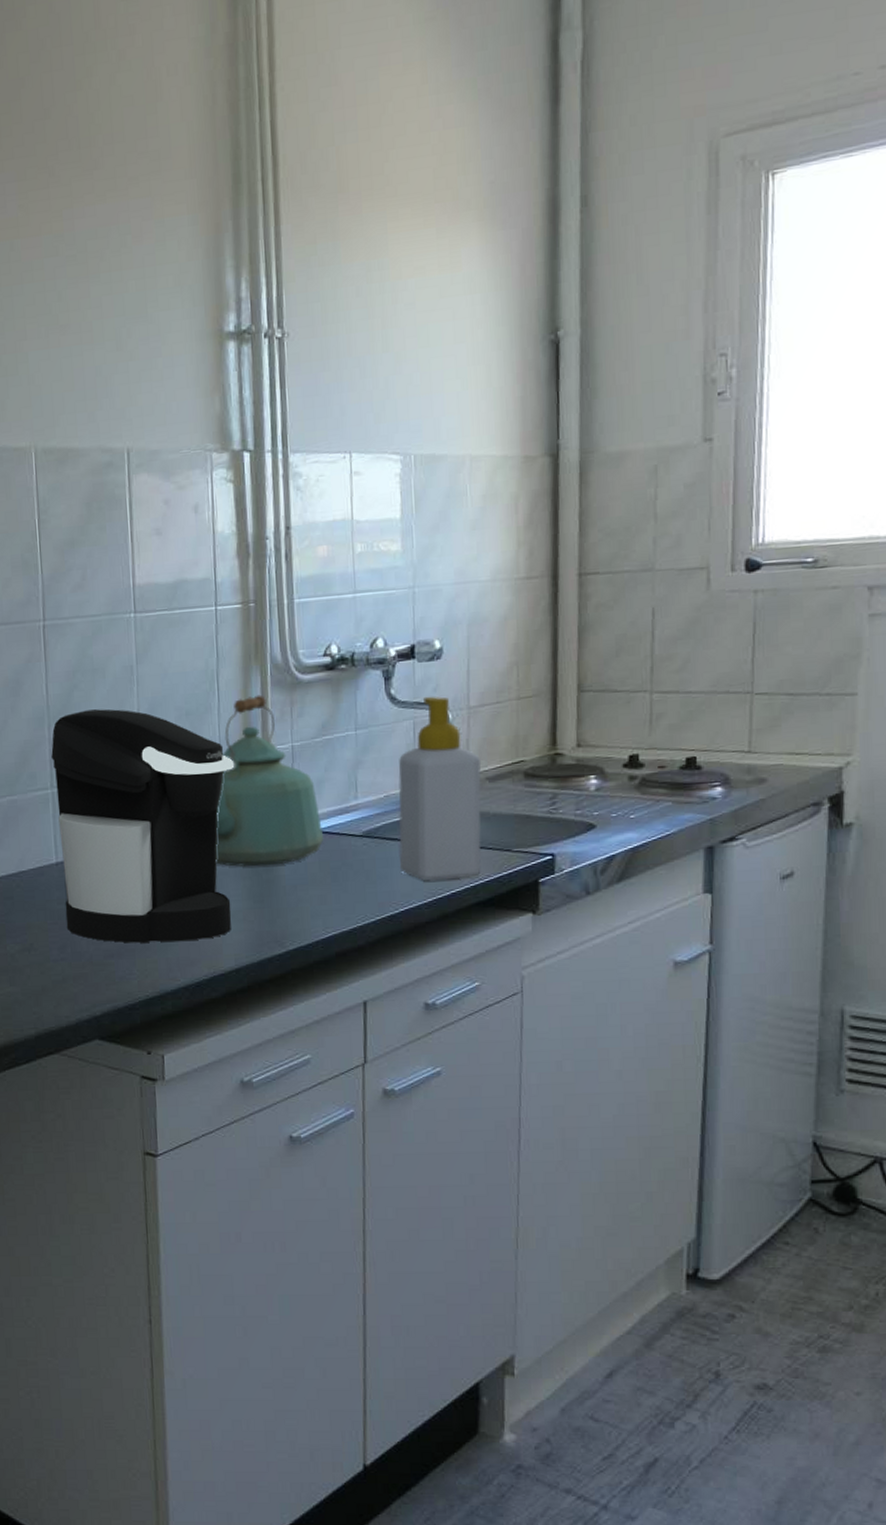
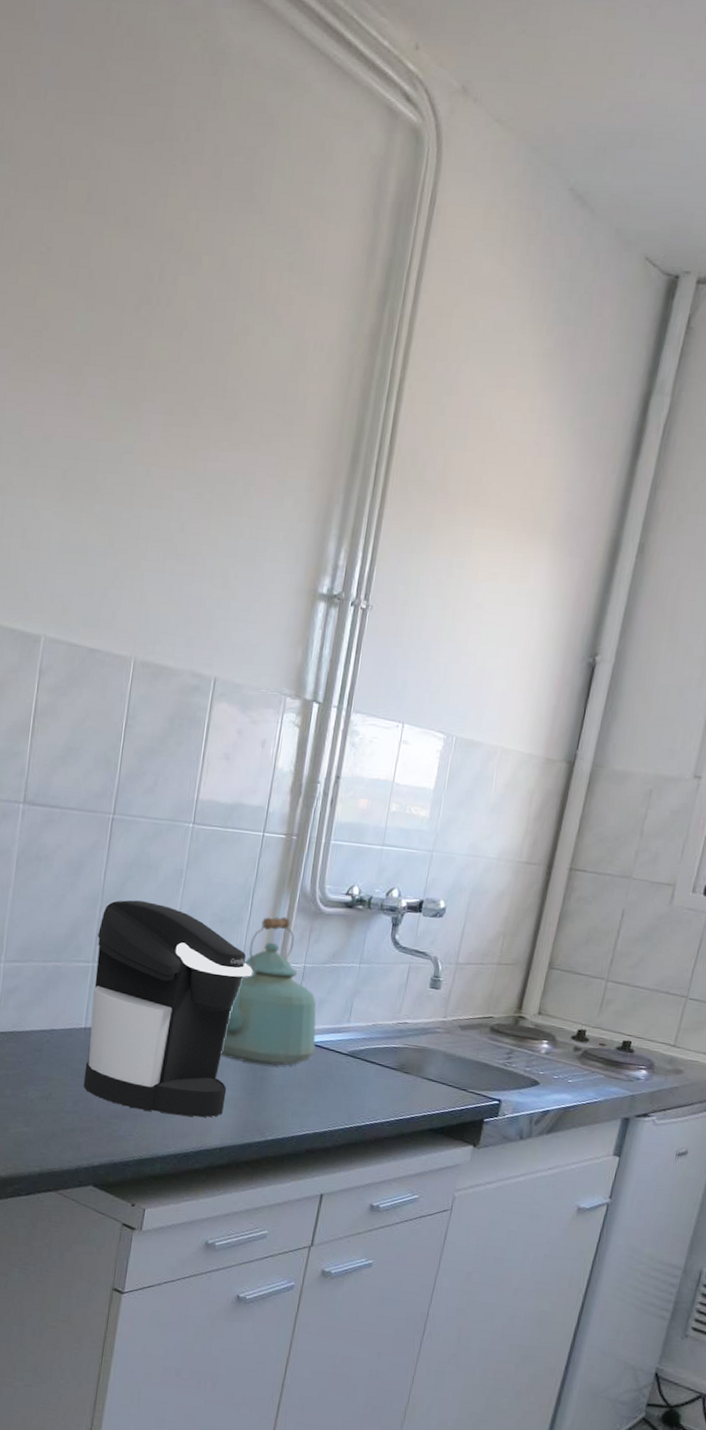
soap bottle: present [398,696,482,881] -> none [373,946,457,1107]

